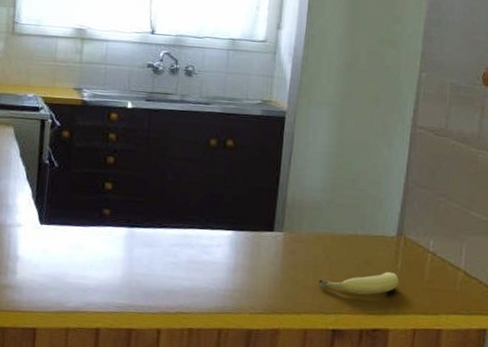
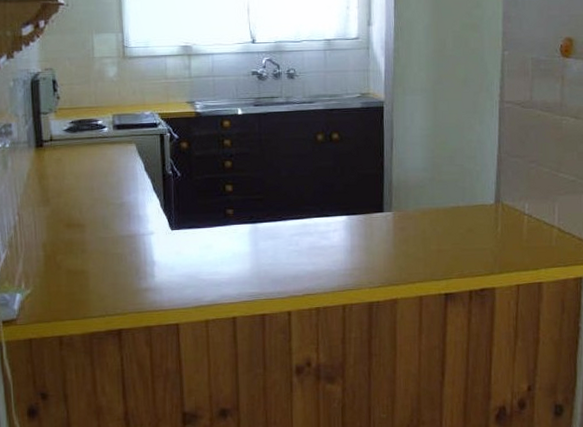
fruit: present [319,272,399,295] -> none [429,236,500,260]

